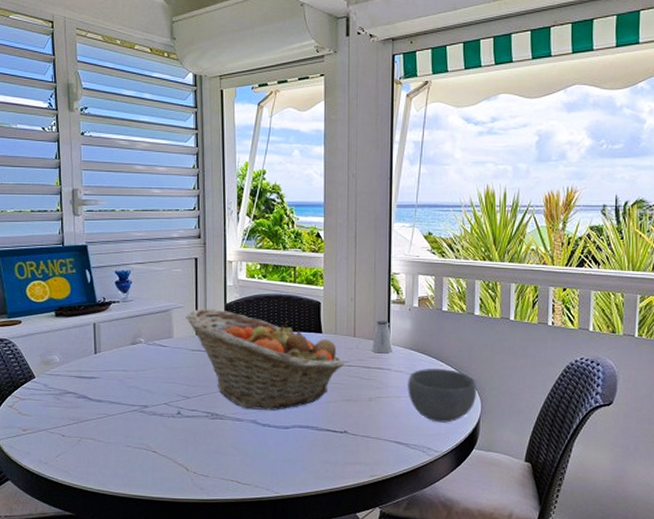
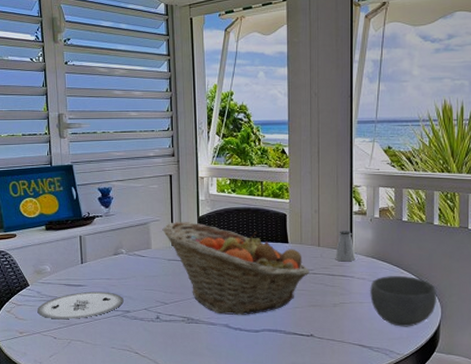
plate: none [44,384,141,415] -> present [37,291,124,320]

